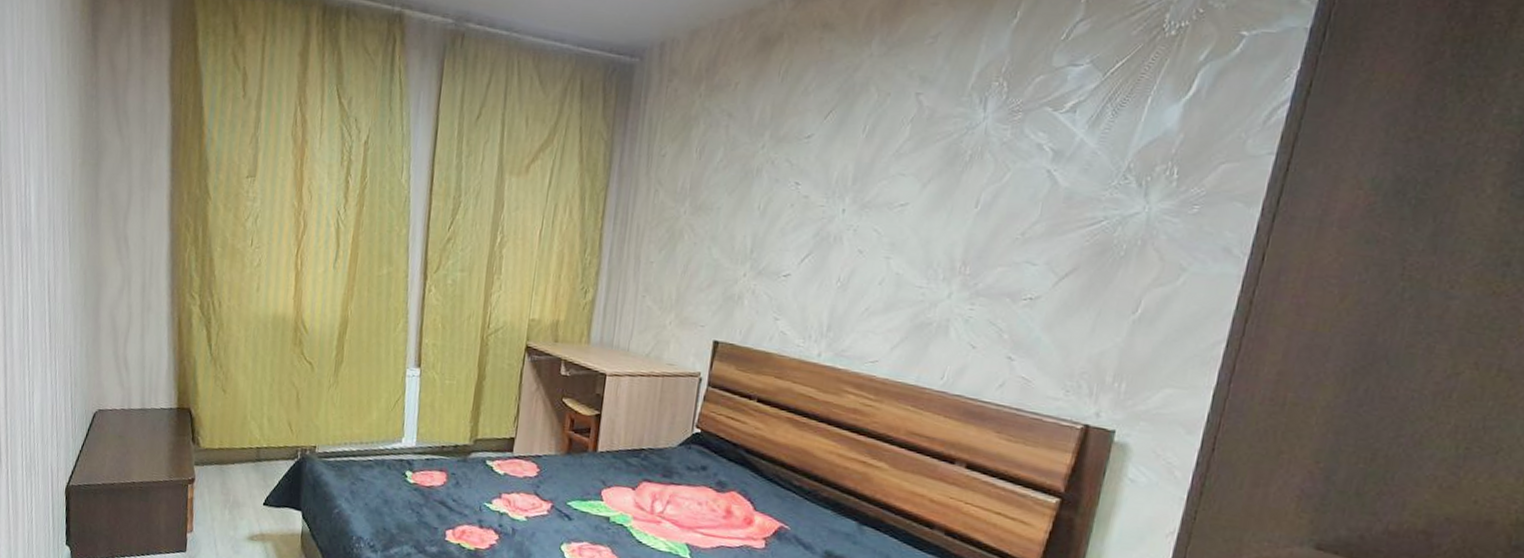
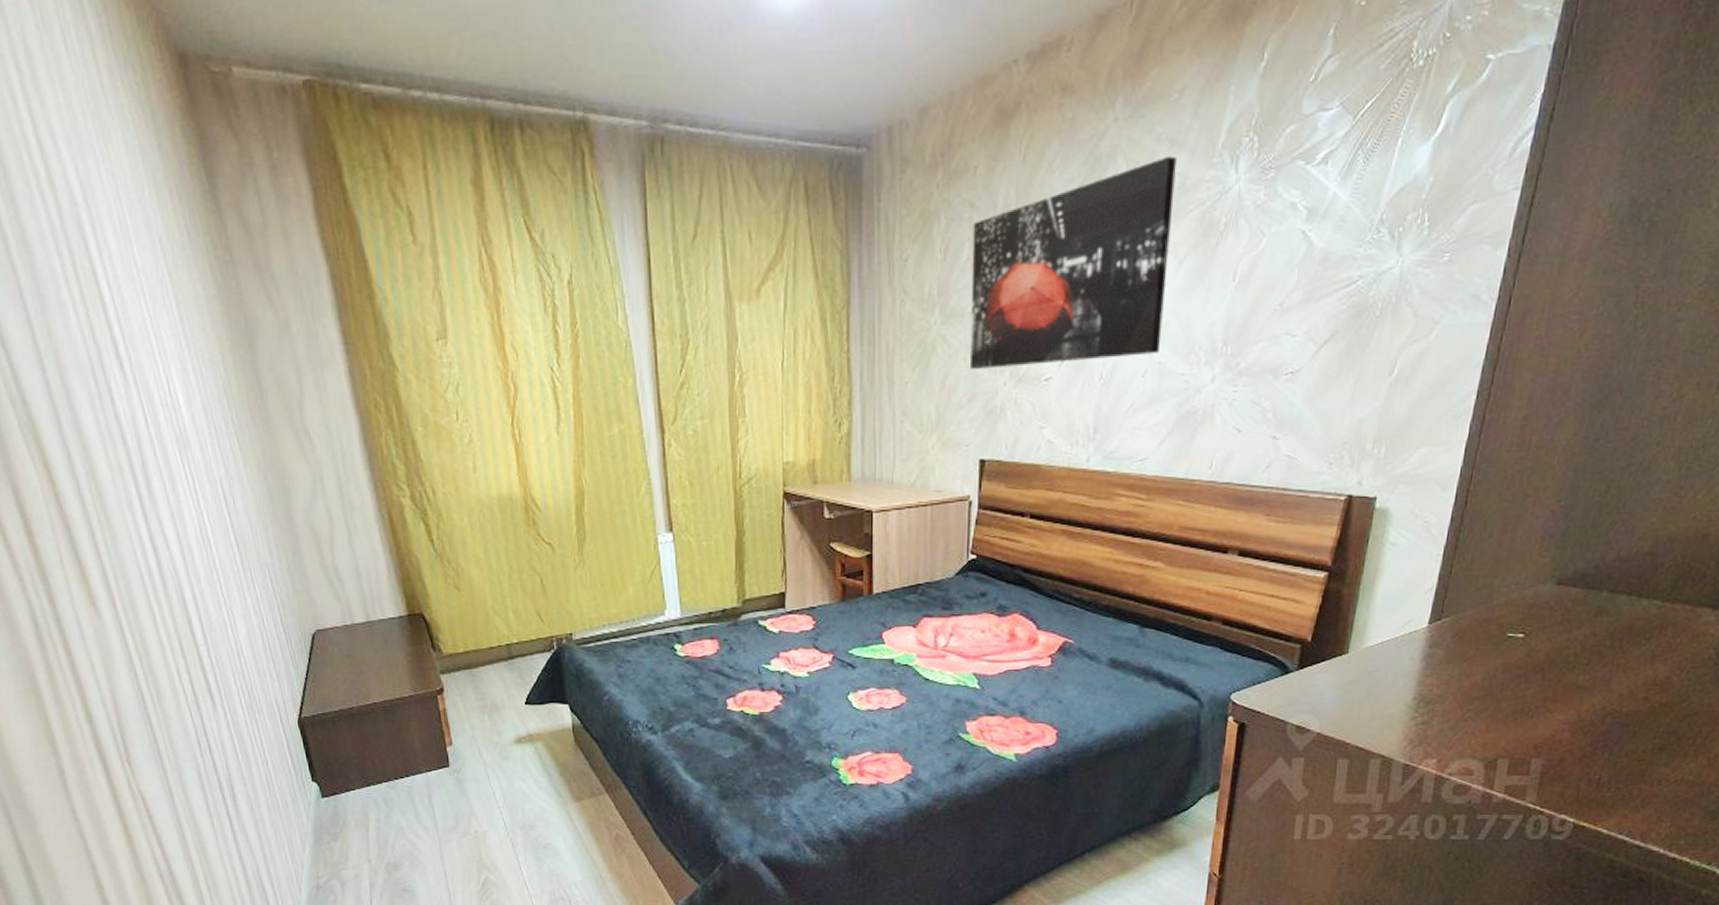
wall art: none [712,91,927,266] -> present [969,156,1177,369]

